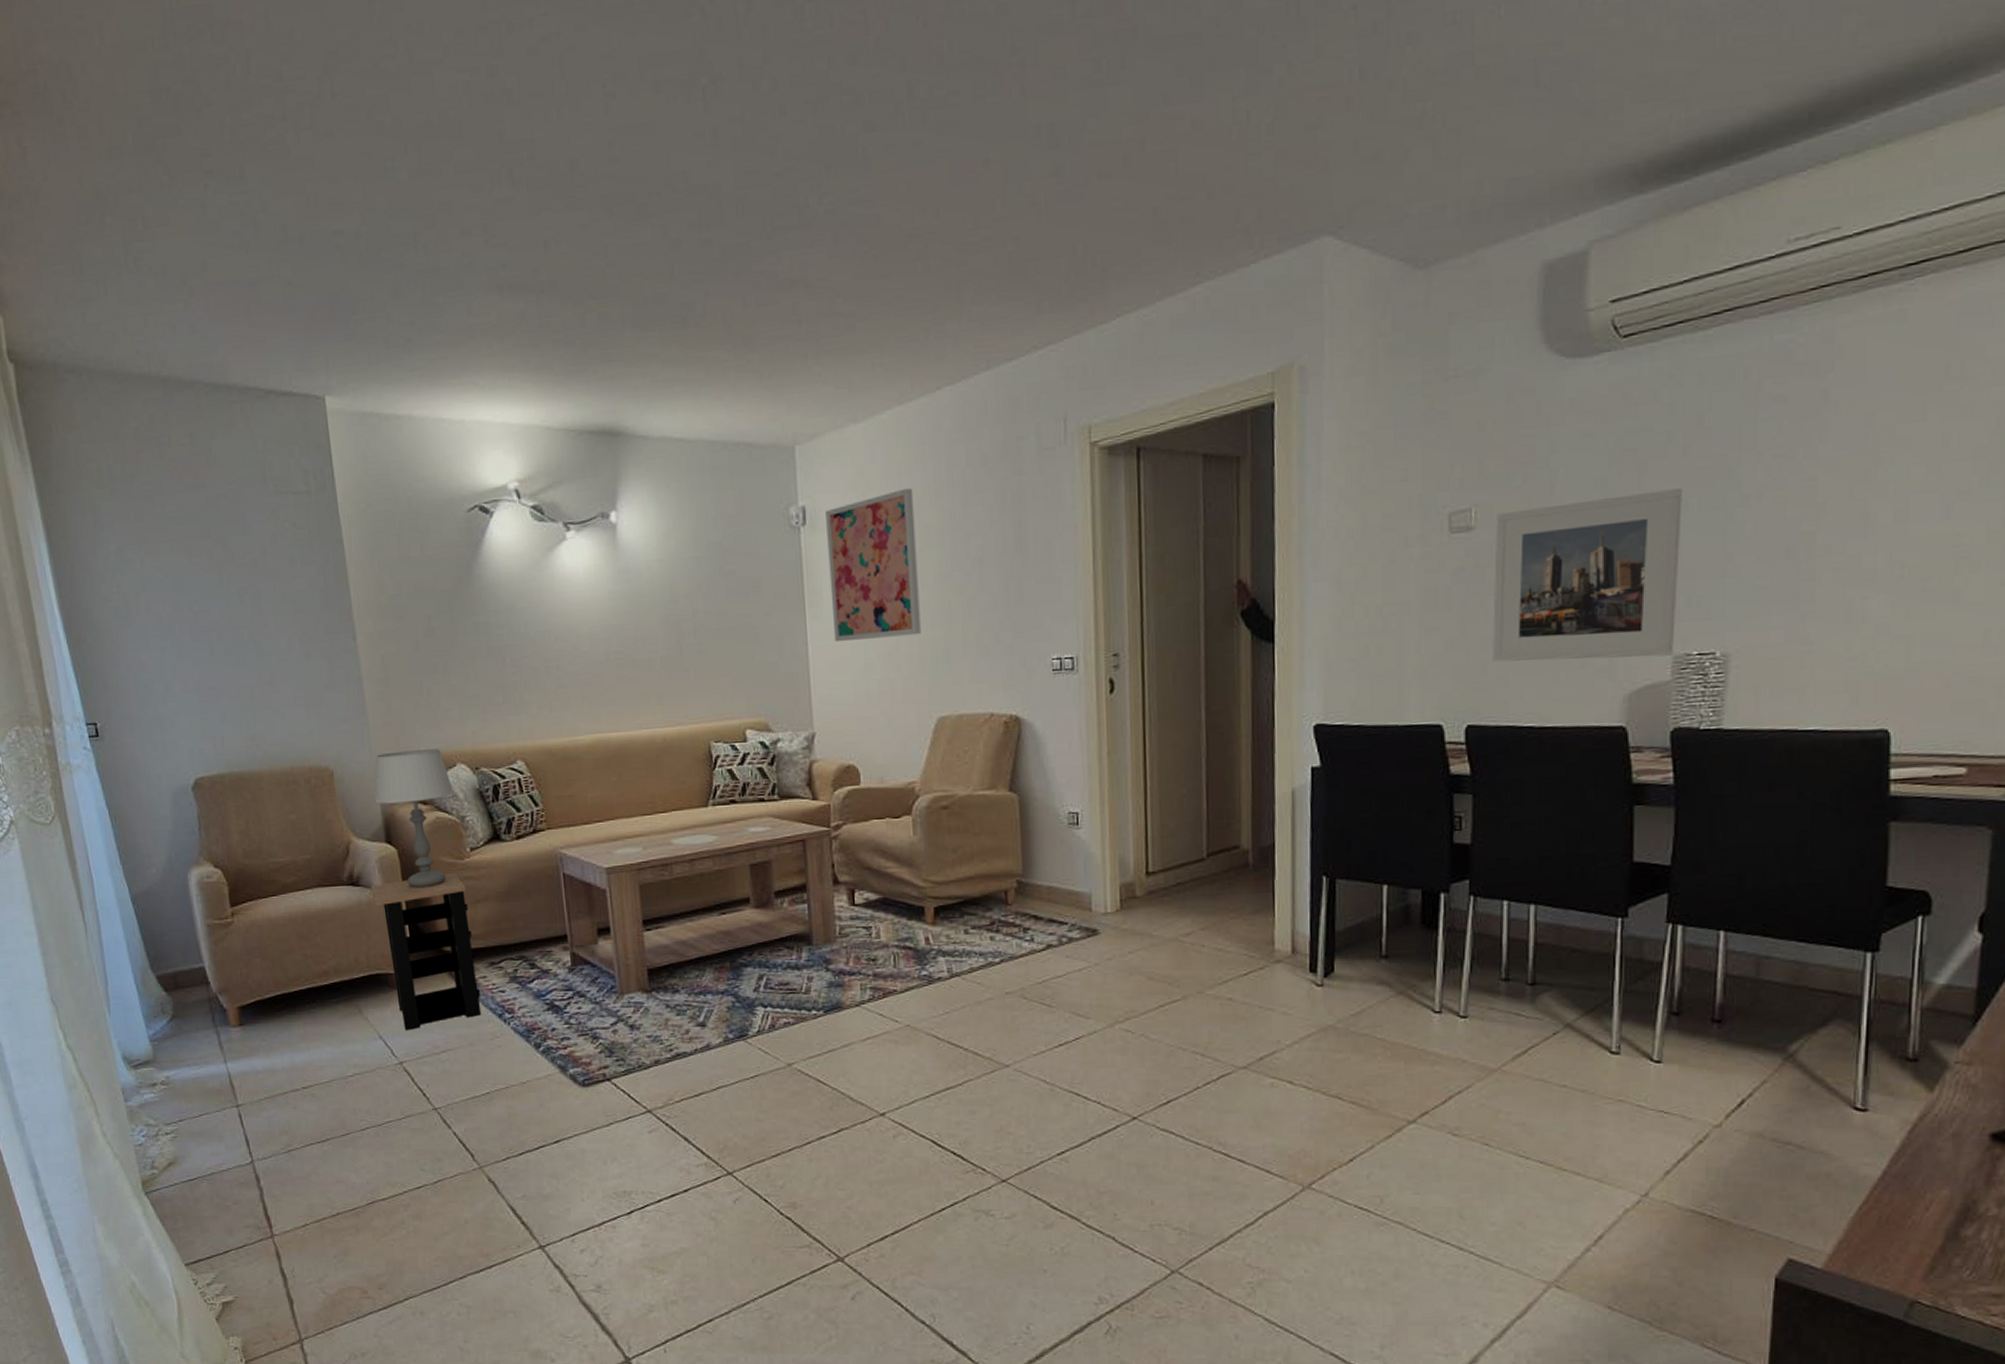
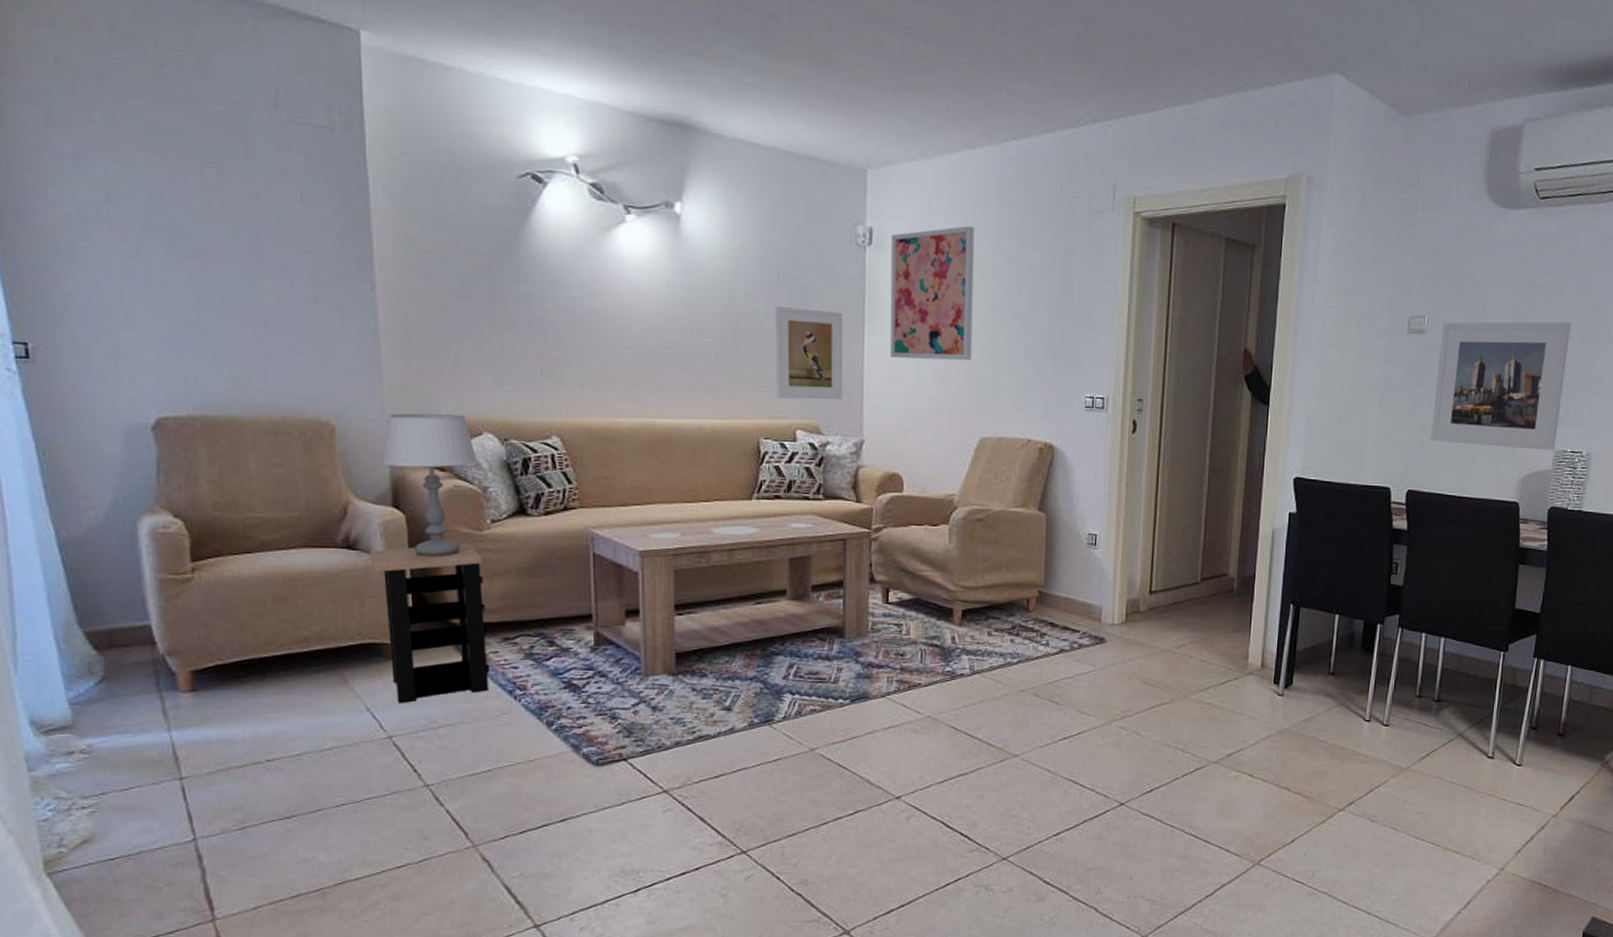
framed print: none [715,600,790,698] -> present [775,307,844,400]

